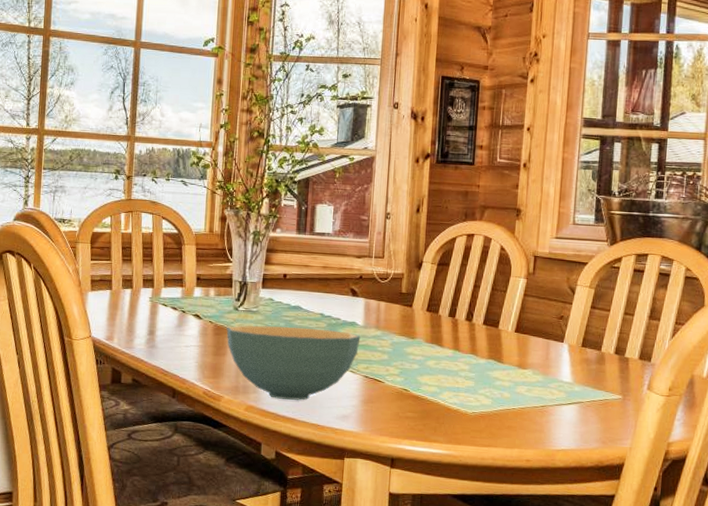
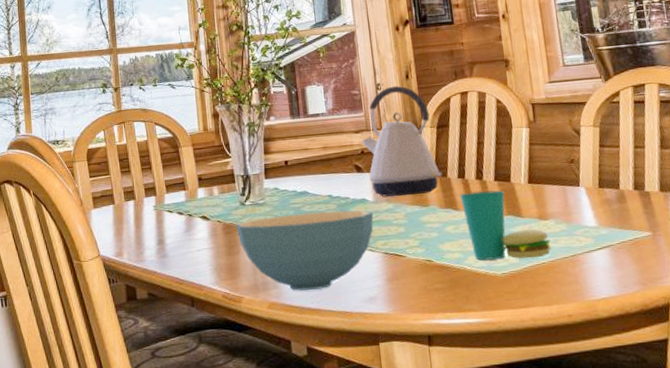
kettle: none [362,217,434,326] -> present [362,85,442,197]
cup: none [447,332,526,403] -> present [460,190,552,260]

